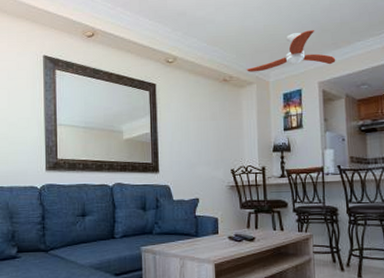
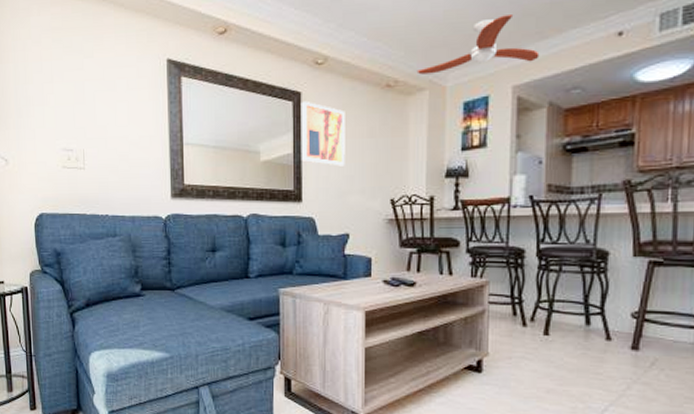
wall art: none [156,91,193,143] -> present [300,100,345,166]

